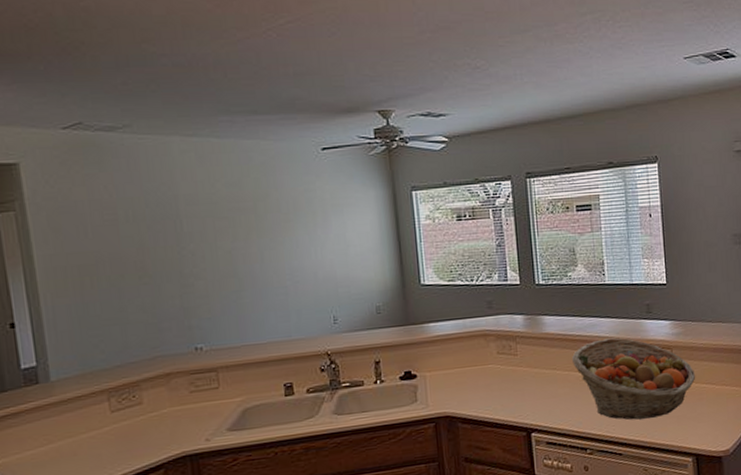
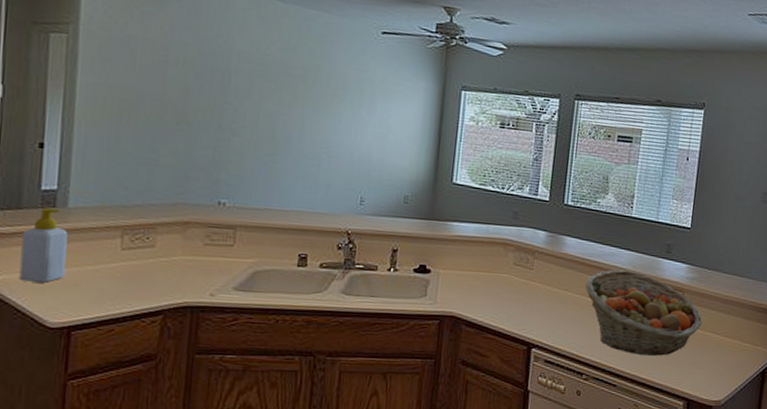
soap bottle: none [12,384,62,462] -> present [19,207,68,283]

